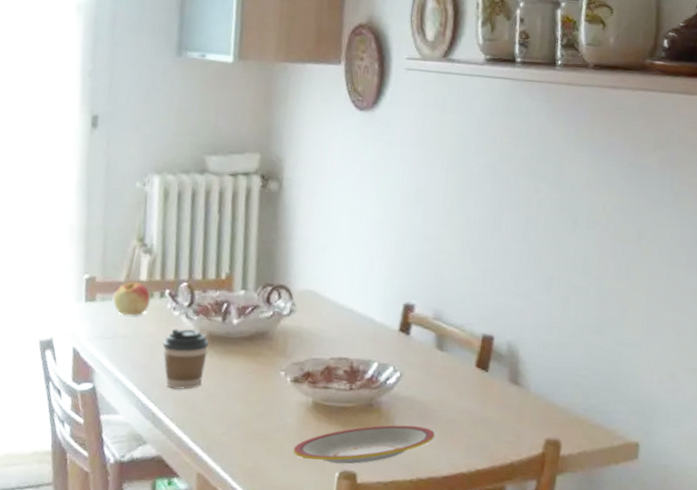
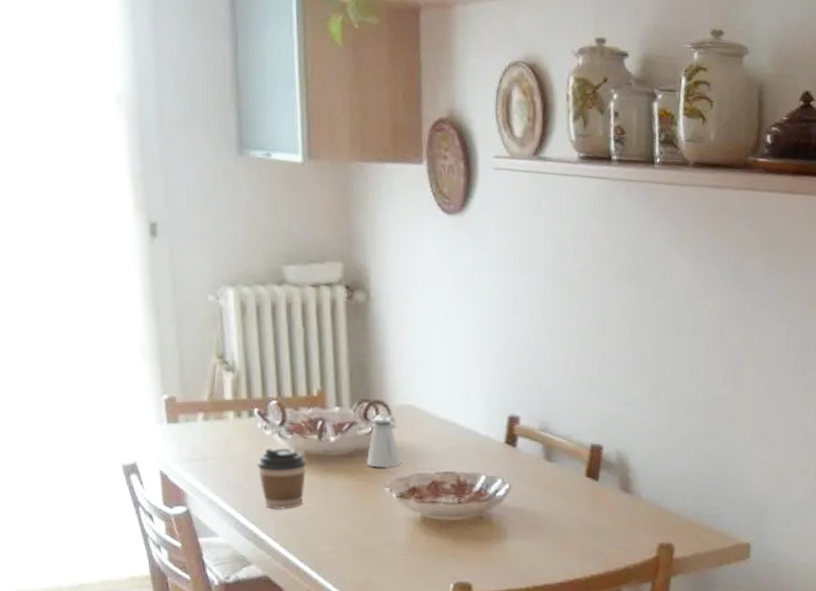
apple: present [113,281,151,316] -> none [198,400,239,437]
saltshaker: none [265,304,298,351] -> present [367,419,401,467]
plate: present [293,425,435,465] -> none [405,536,549,576]

